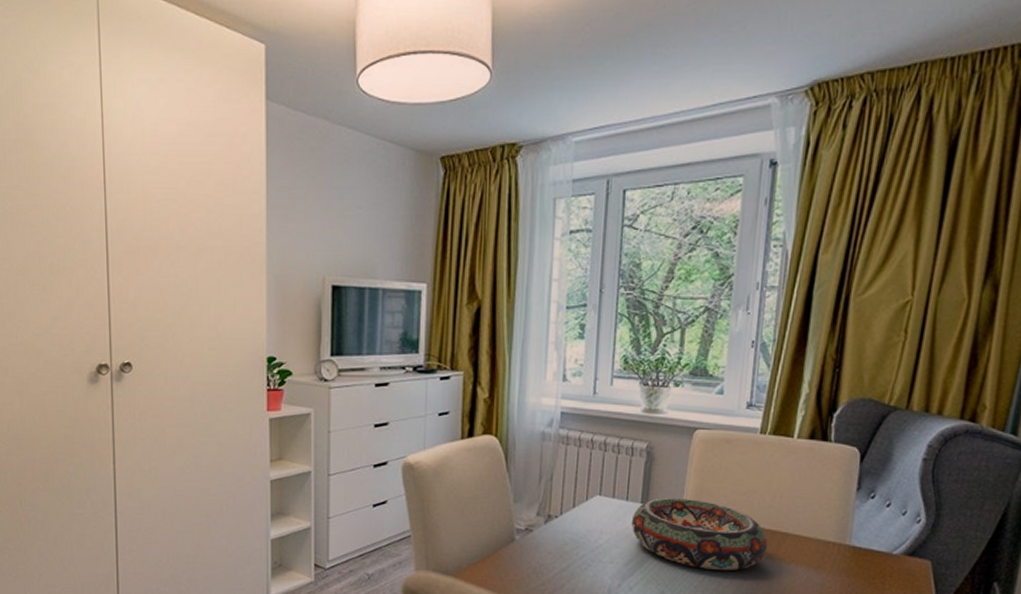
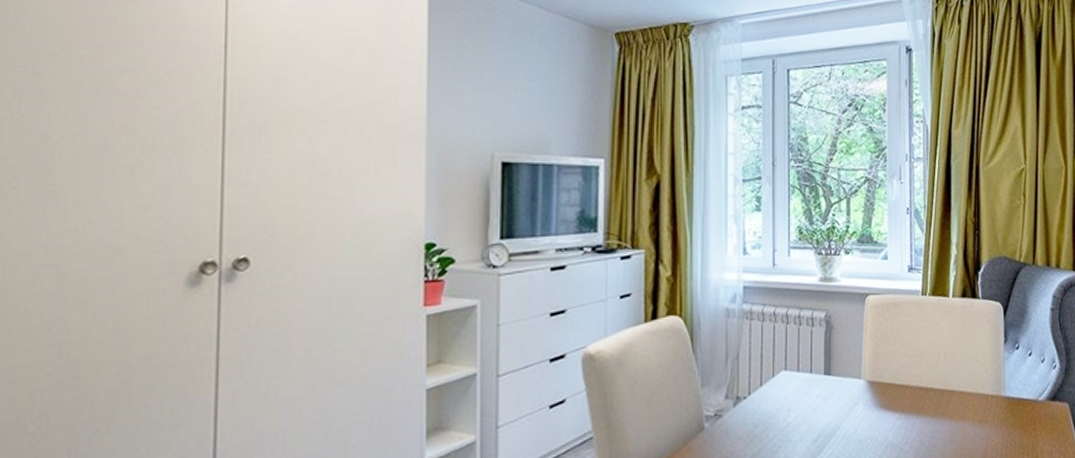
decorative bowl: present [631,498,768,571] -> none [816,365,938,437]

